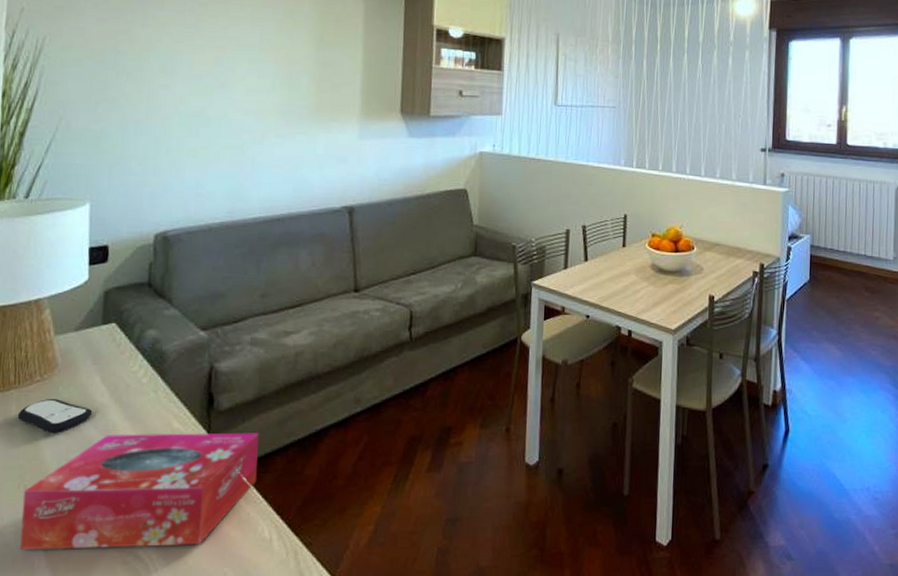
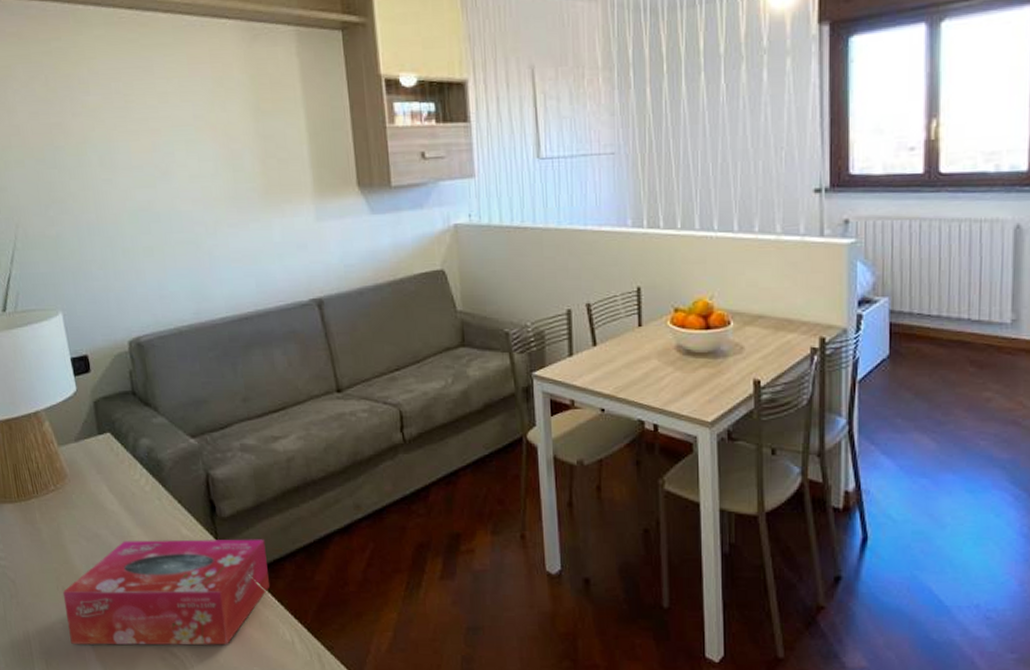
remote control: present [17,399,93,433] -> none [42,507,107,539]

